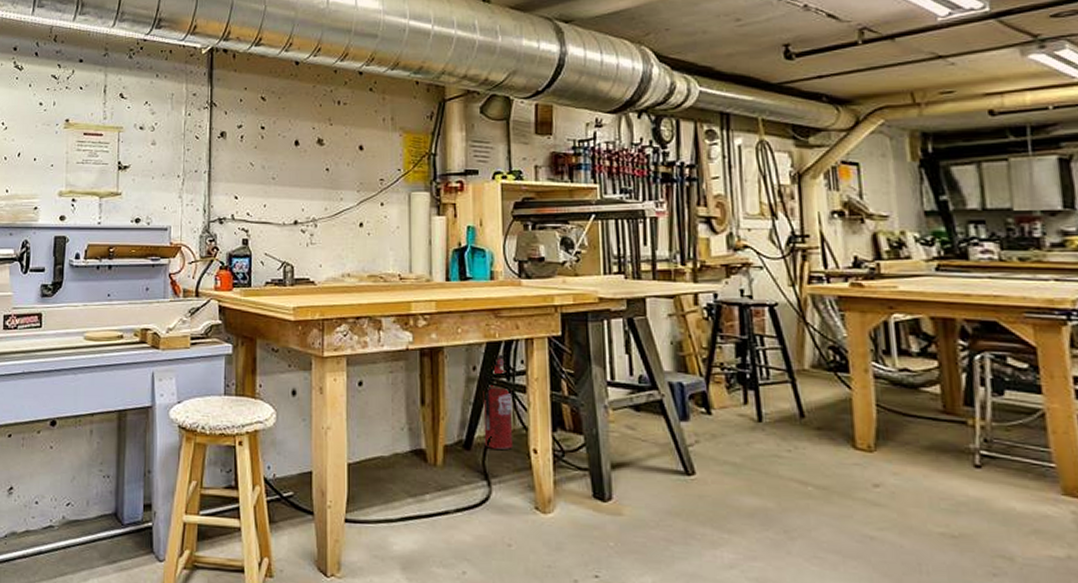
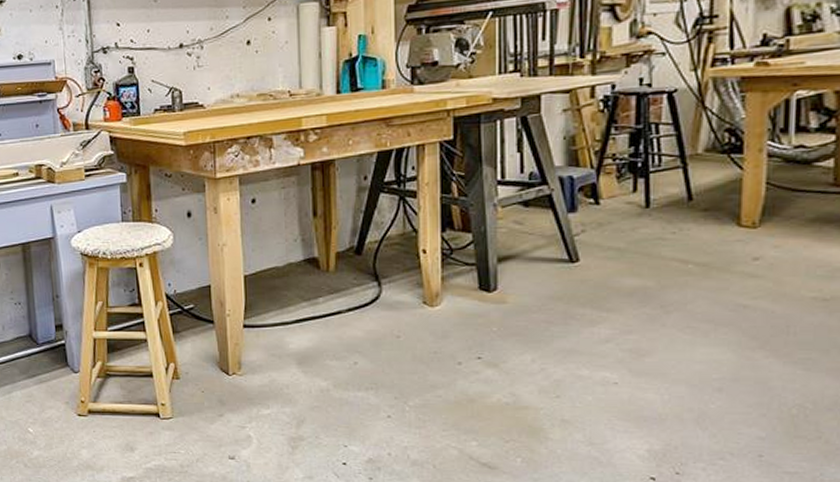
fire extinguisher: present [483,353,514,450] -> none [374,160,403,252]

